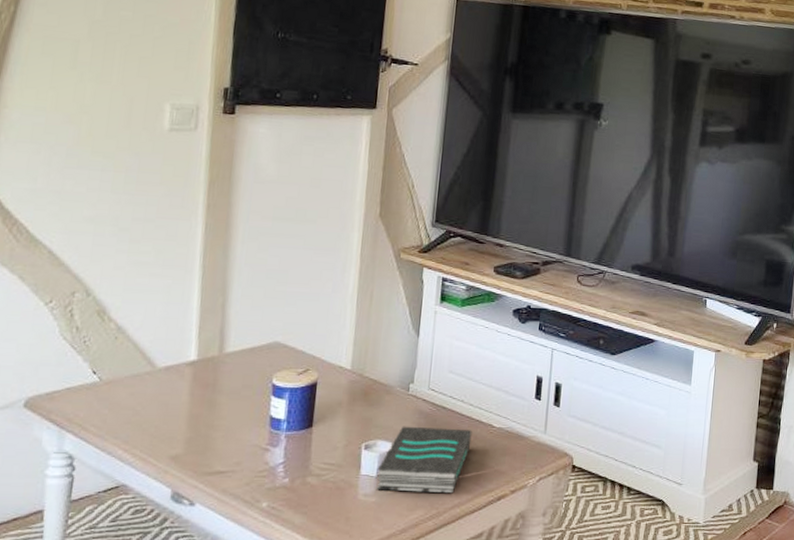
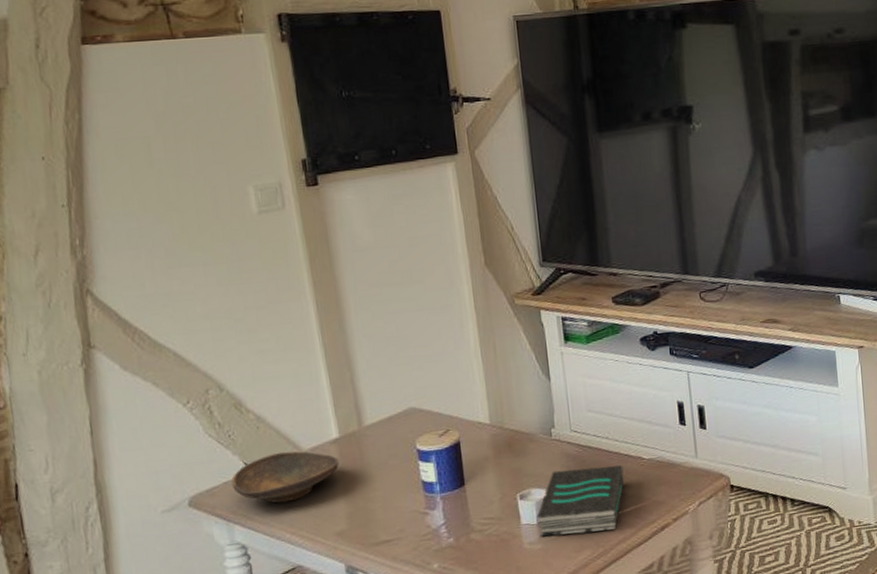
decorative bowl: none [75,366,191,418] -> present [232,451,340,503]

